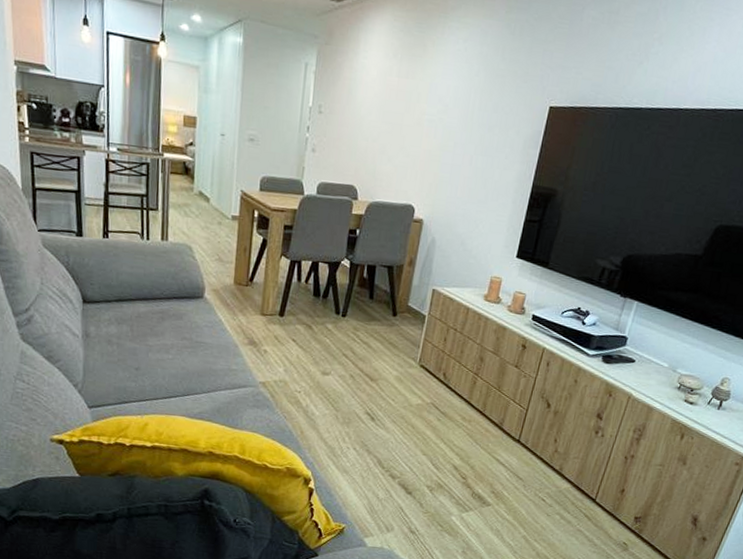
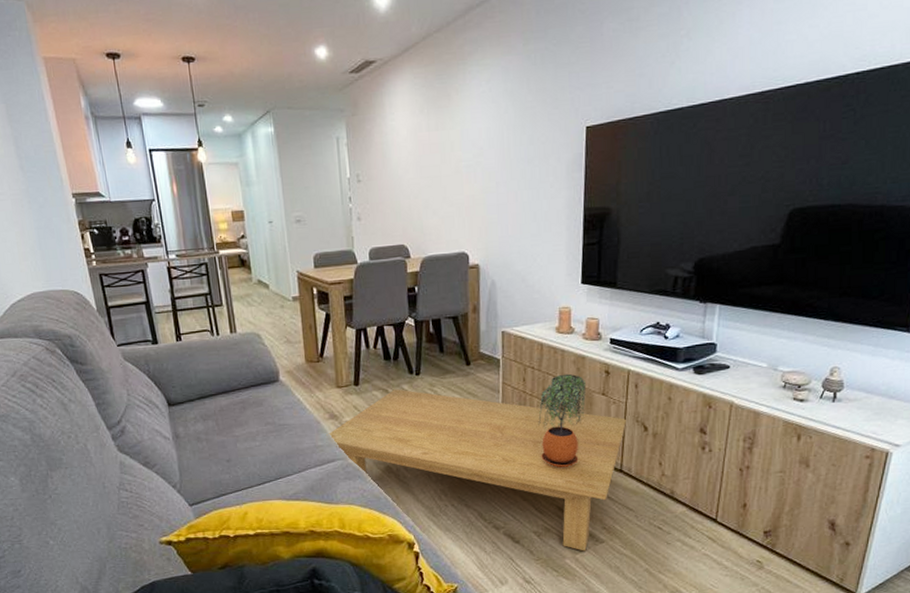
coffee table: none [242,326,534,511] -> present [326,389,627,552]
potted plant: none [447,341,503,430] -> present [538,373,587,468]

